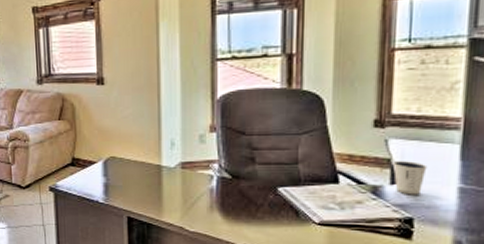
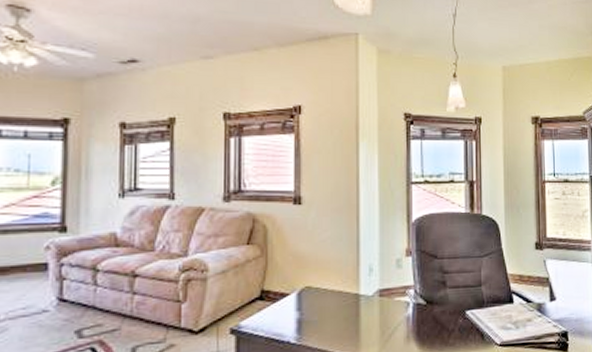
dixie cup: present [392,161,428,195] -> none [550,279,573,310]

